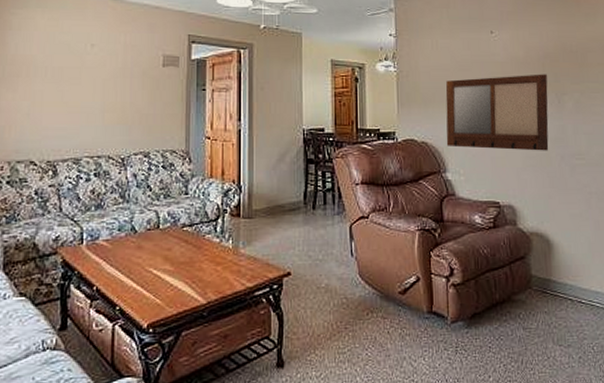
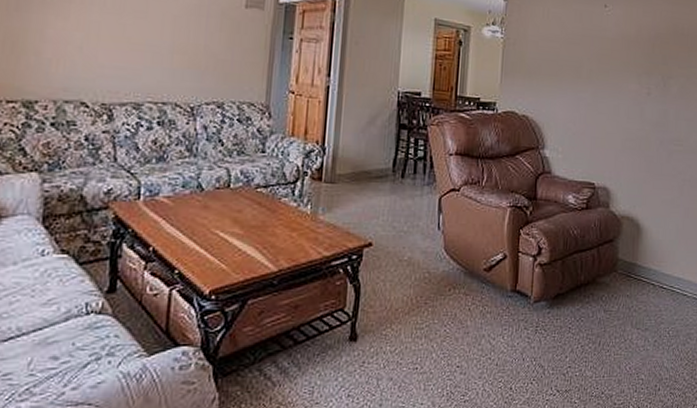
writing board: present [445,74,549,151] -> none [547,52,656,135]

